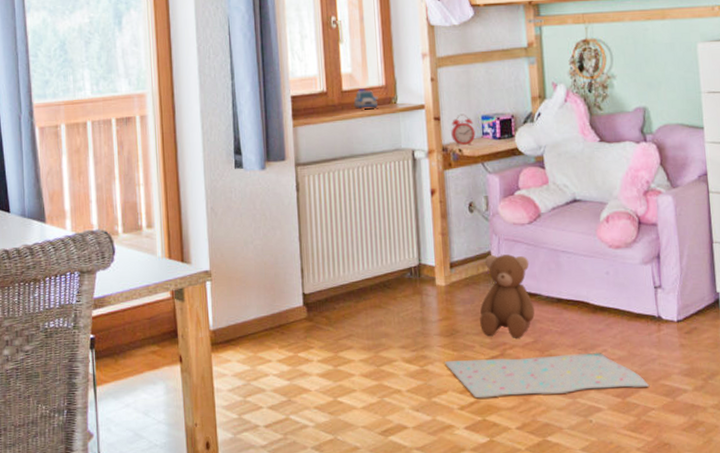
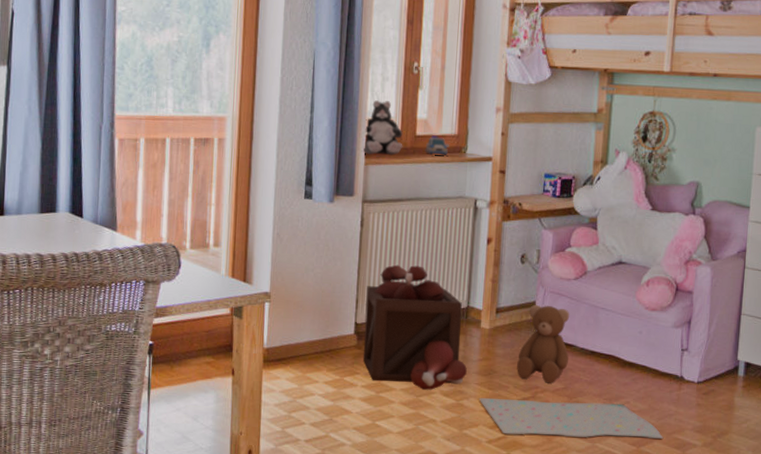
plush toy: none [288,59,331,117] -> present [361,100,403,156]
toy box: none [311,226,428,358] -> present [362,264,467,390]
alarm clock: present [451,113,476,146] -> none [514,169,537,201]

